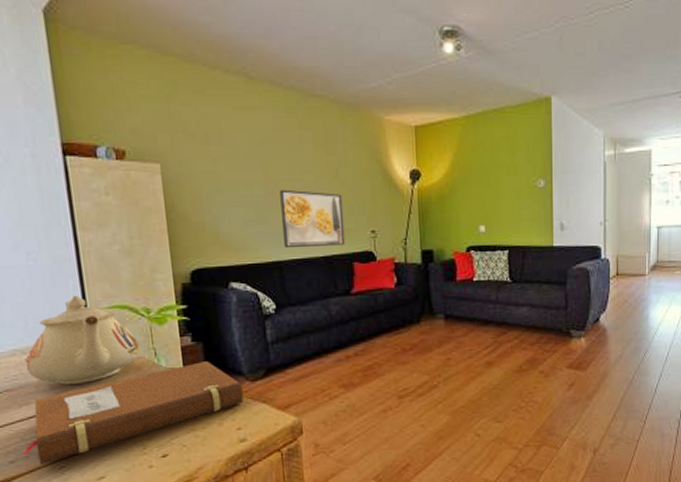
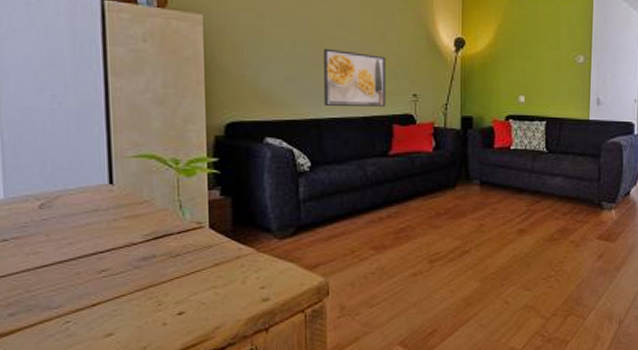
notebook: present [23,361,244,465] -> none [25,217,270,319]
teapot: present [26,295,140,384] -> none [39,142,164,234]

